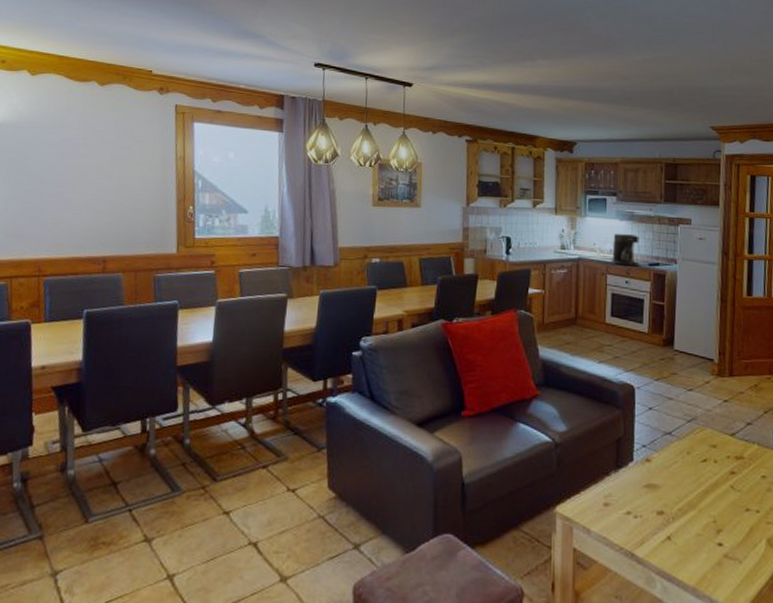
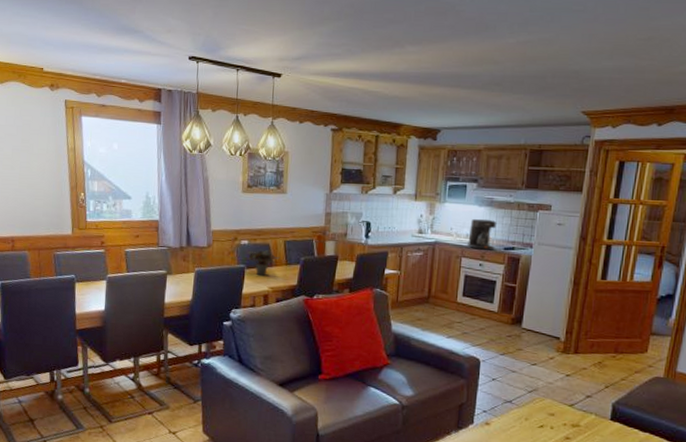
potted plant: none [374,269,416,298] -> present [243,250,281,276]

